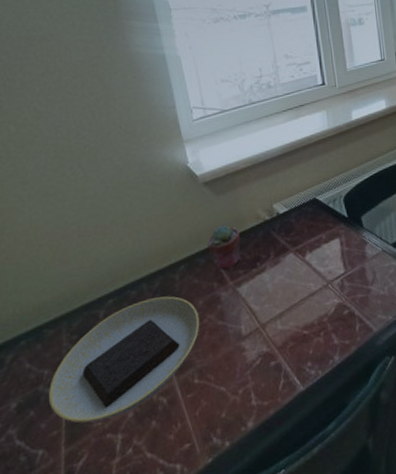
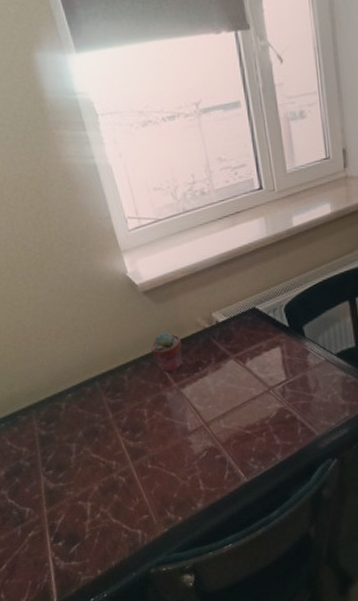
plate: present [48,296,200,423] -> none [28,393,149,491]

